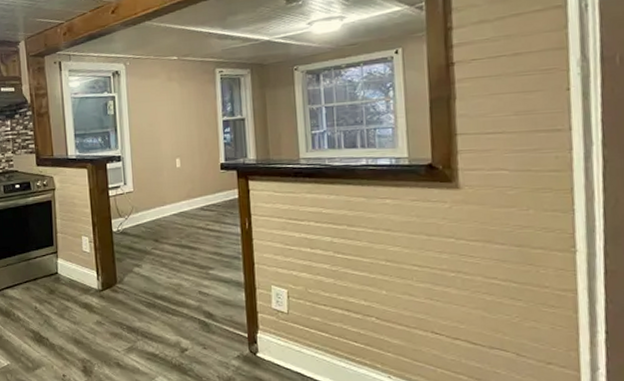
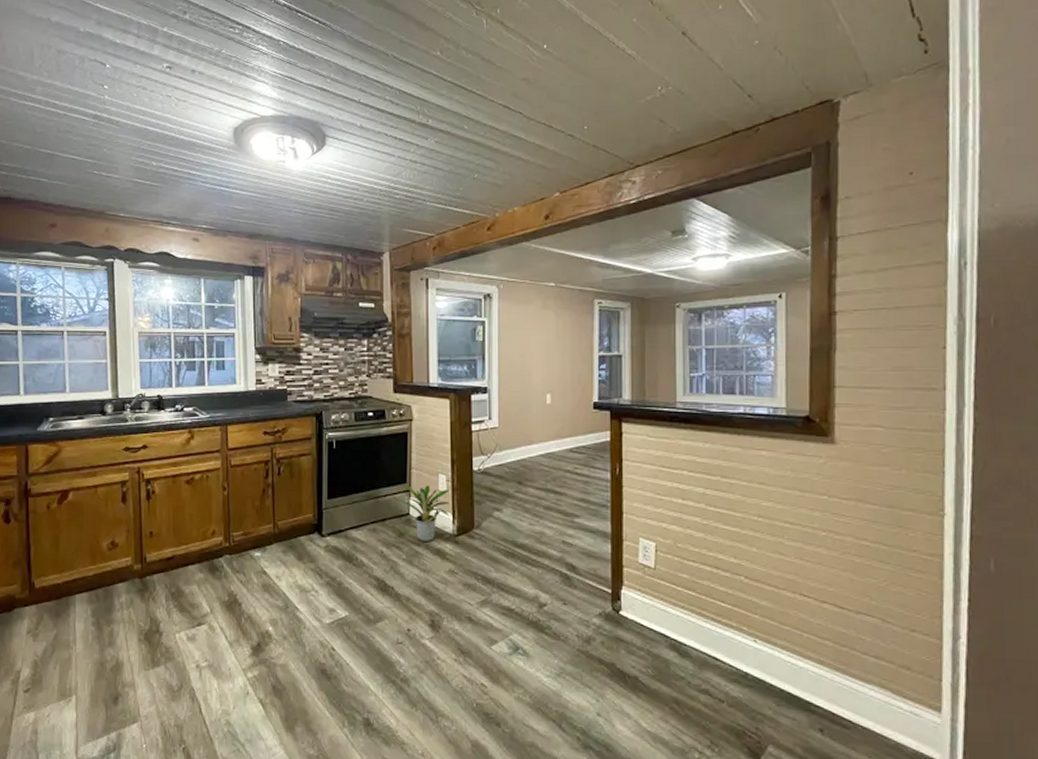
potted plant: none [42,247,94,298] -> present [393,485,450,543]

